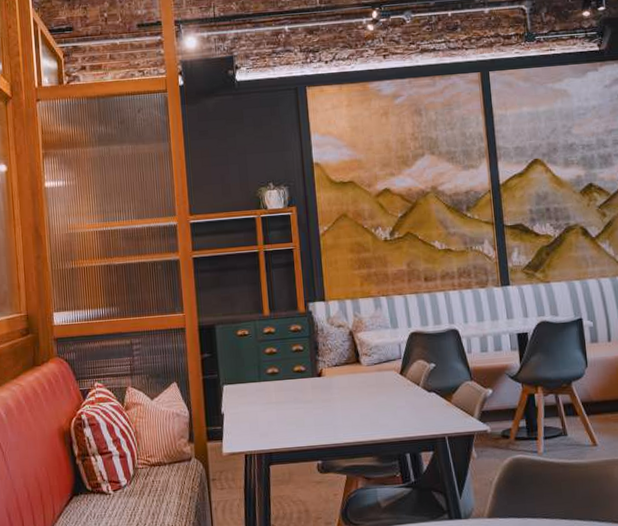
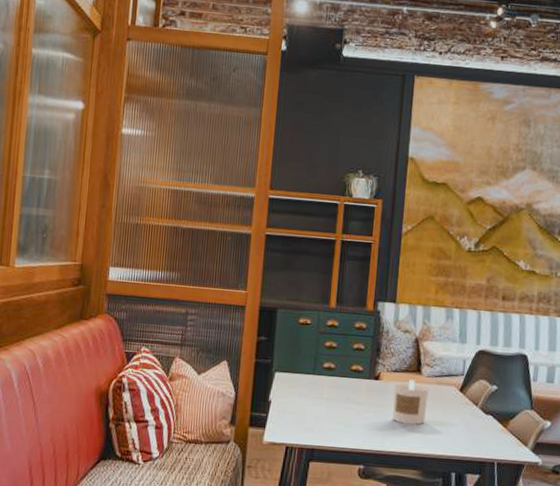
candle: none [337,371,372,415] -> present [392,379,429,425]

